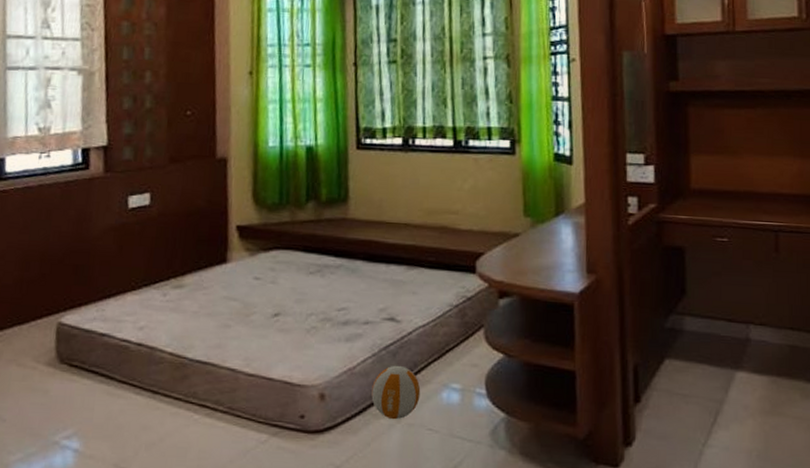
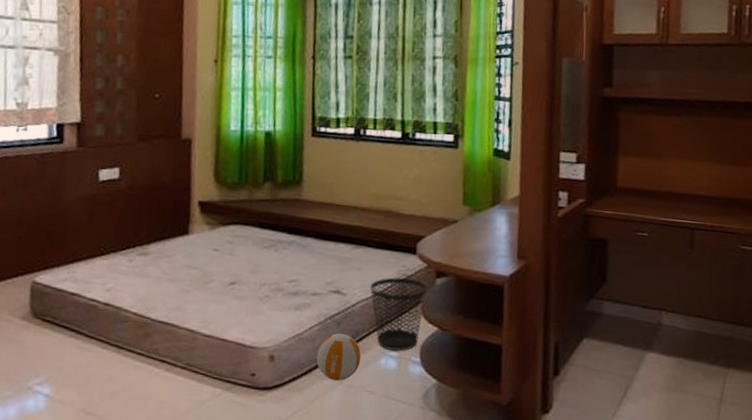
wastebasket: none [427,300,490,382] -> present [370,277,427,351]

